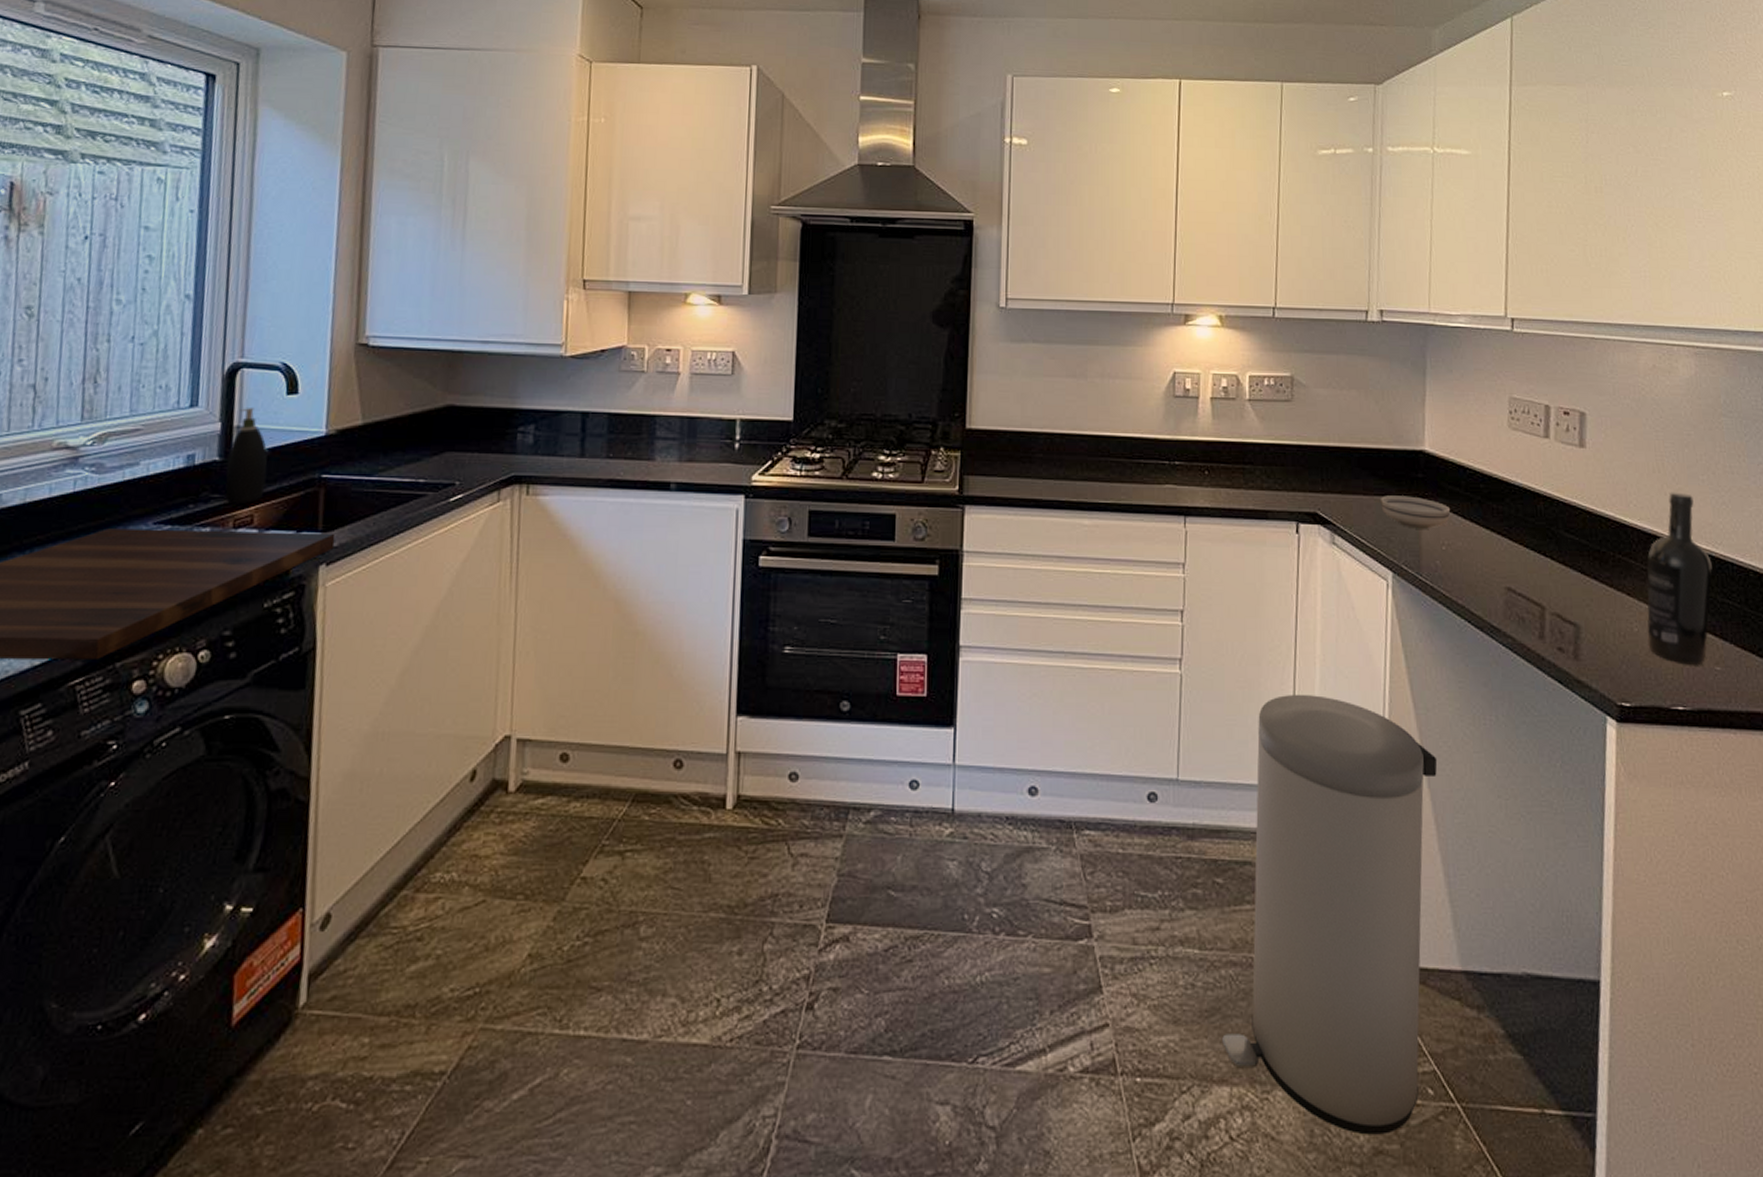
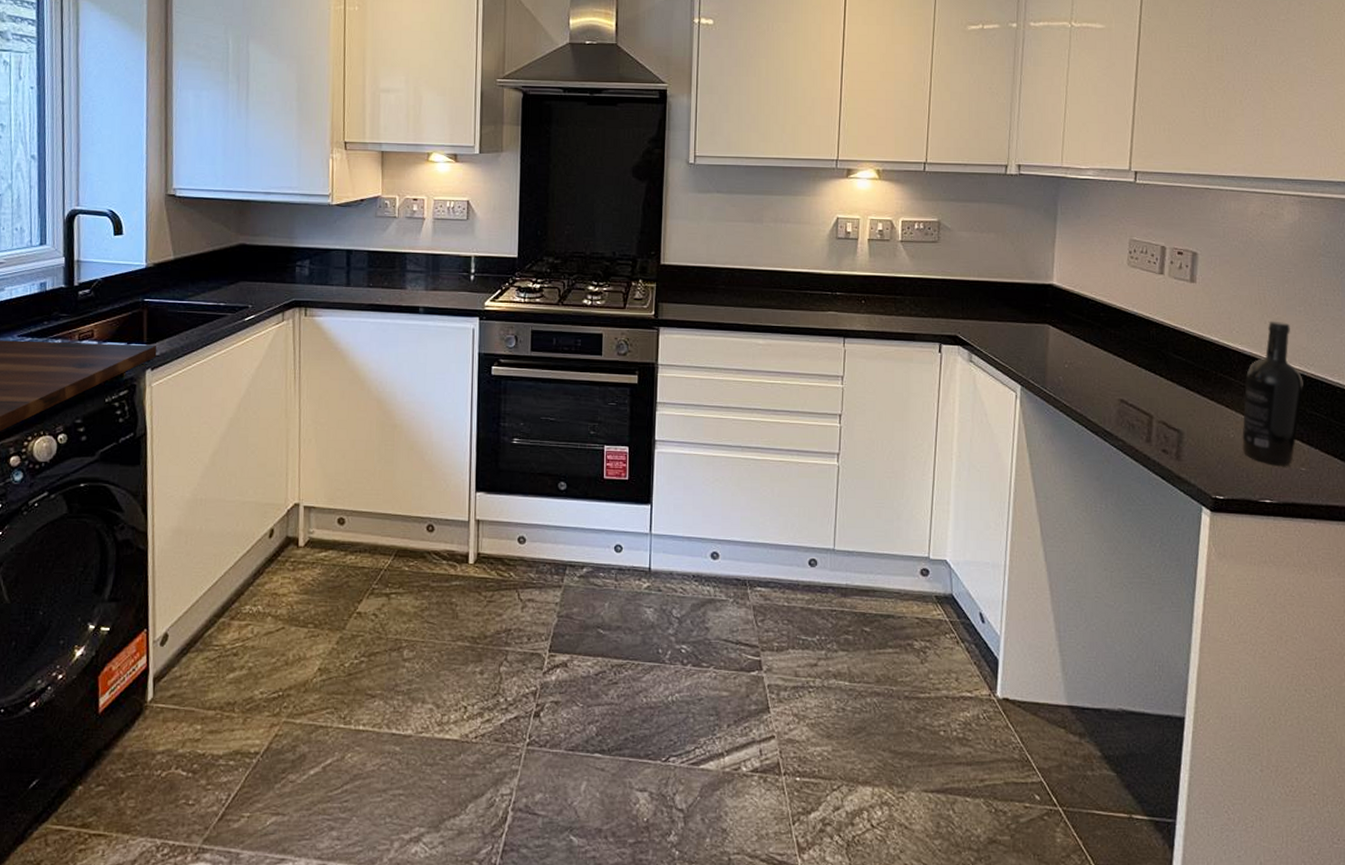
soap dispenser: present [225,407,268,505] -> none [70,245,102,322]
pedal bin: present [1222,694,1438,1135] -> none [867,483,1054,828]
bowl: present [1381,495,1451,529] -> none [1013,322,1074,350]

